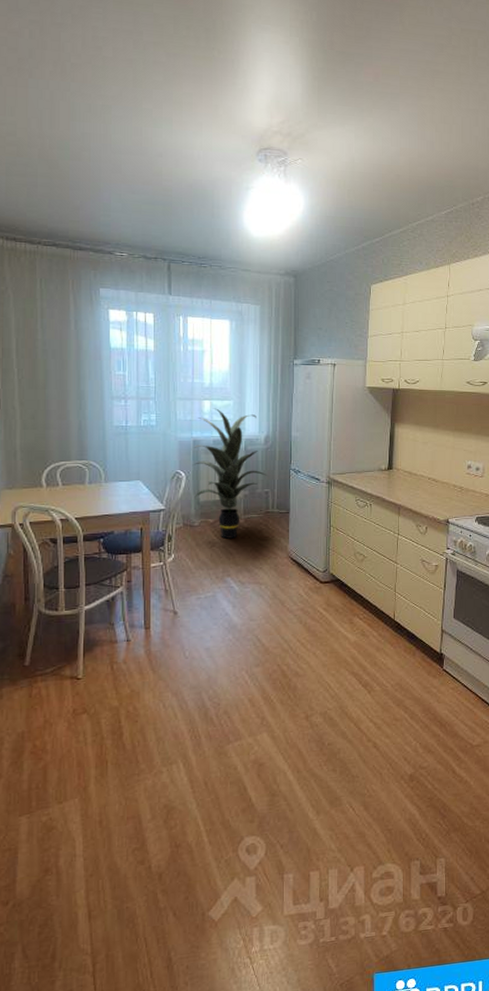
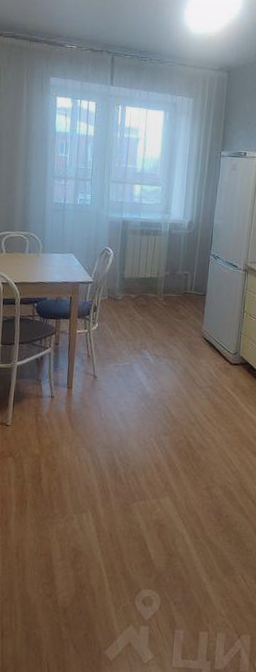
indoor plant: present [192,408,267,539] -> none [120,192,188,315]

